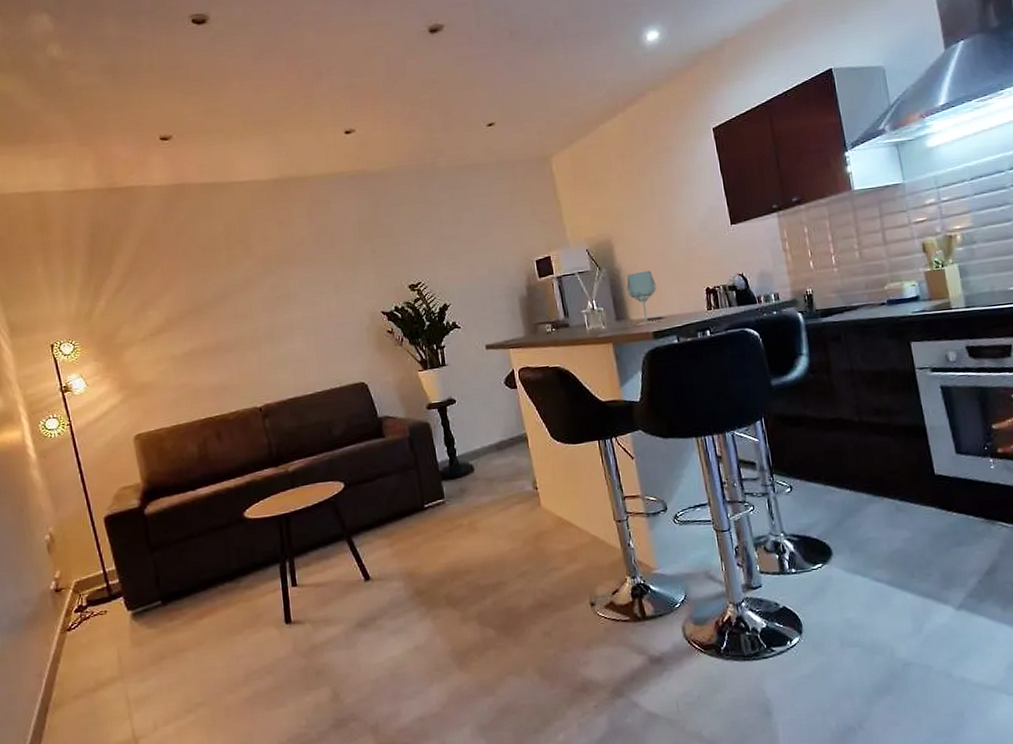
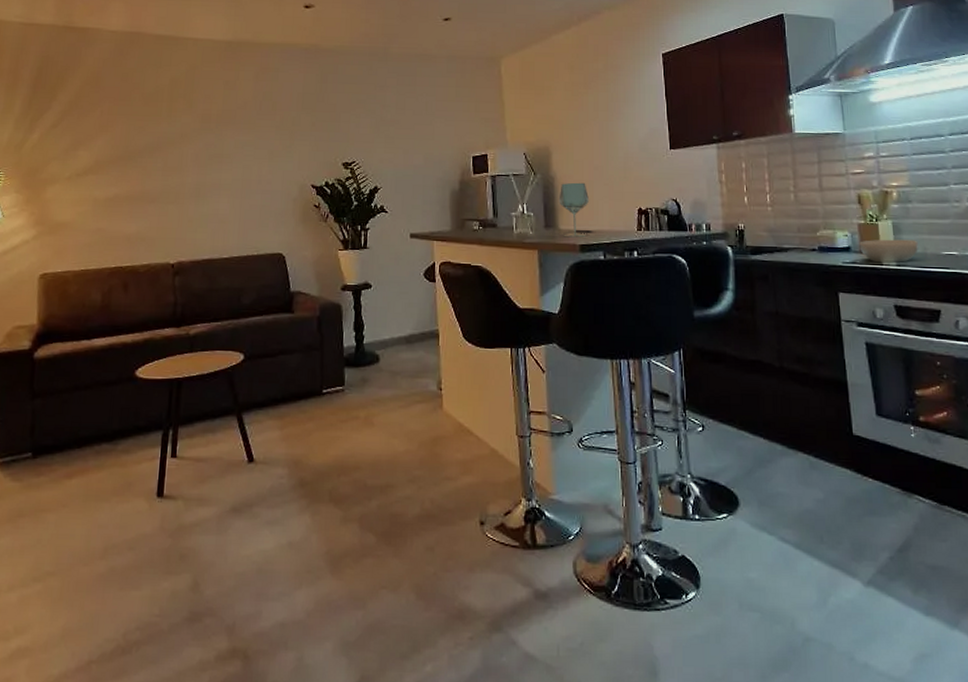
bowl: none [927,280,986,308] -> present [859,239,919,263]

